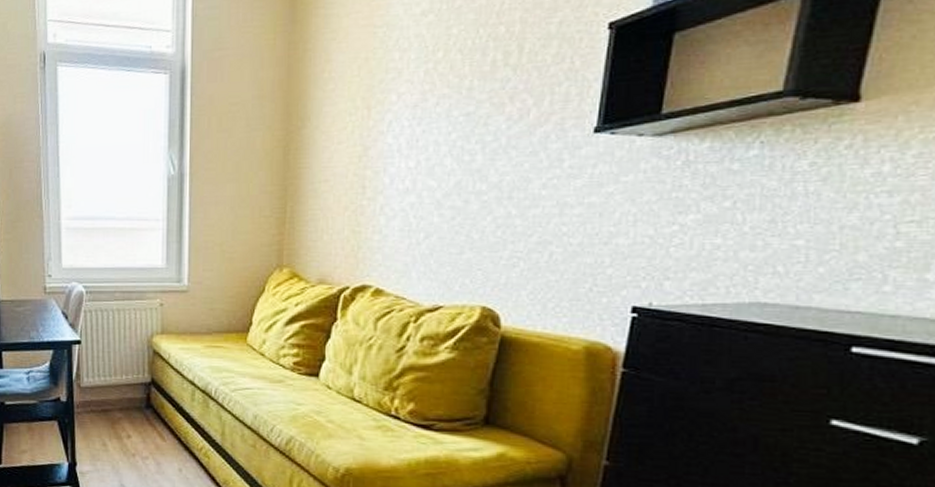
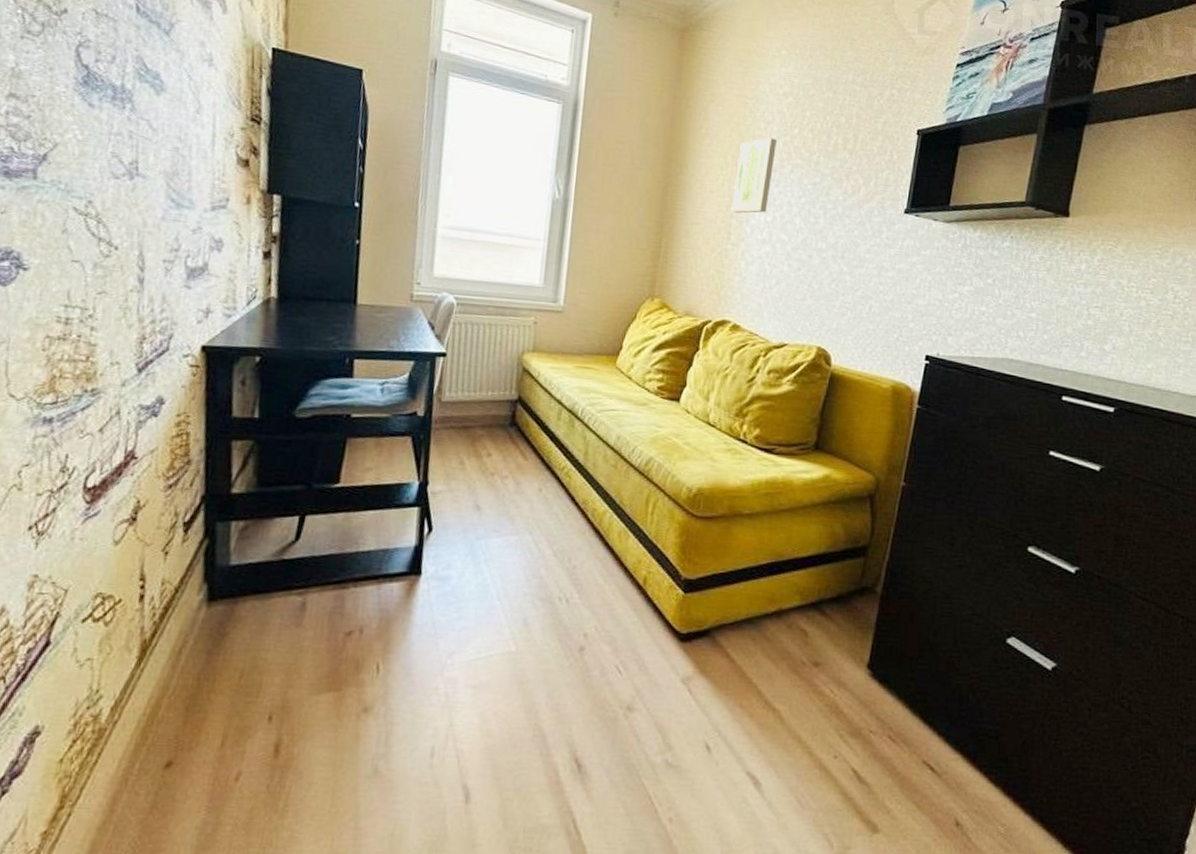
wall art: none [365,68,416,163] -> present [731,137,777,213]

